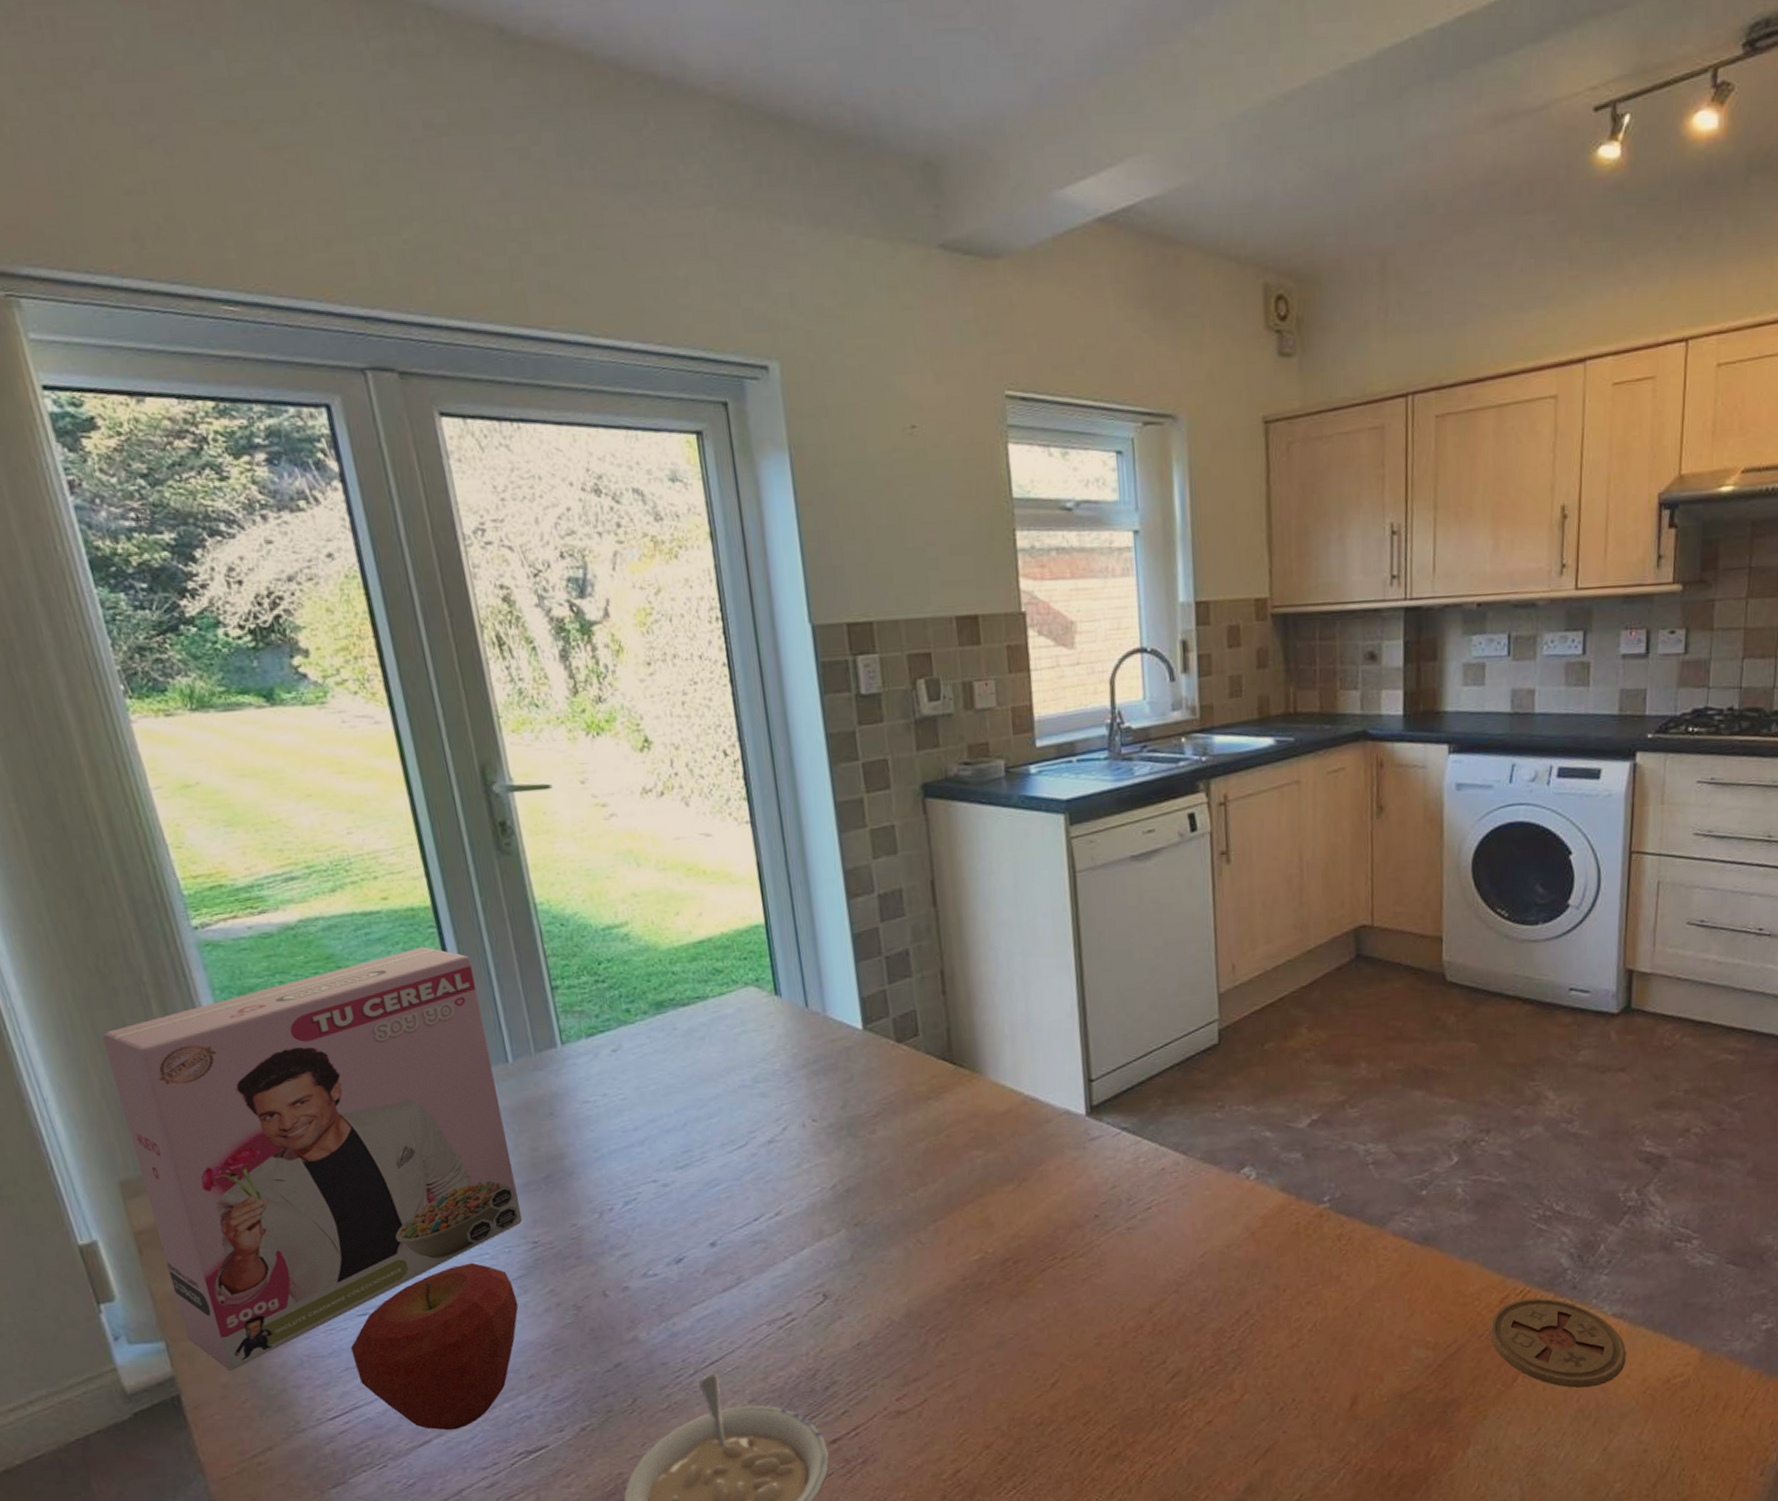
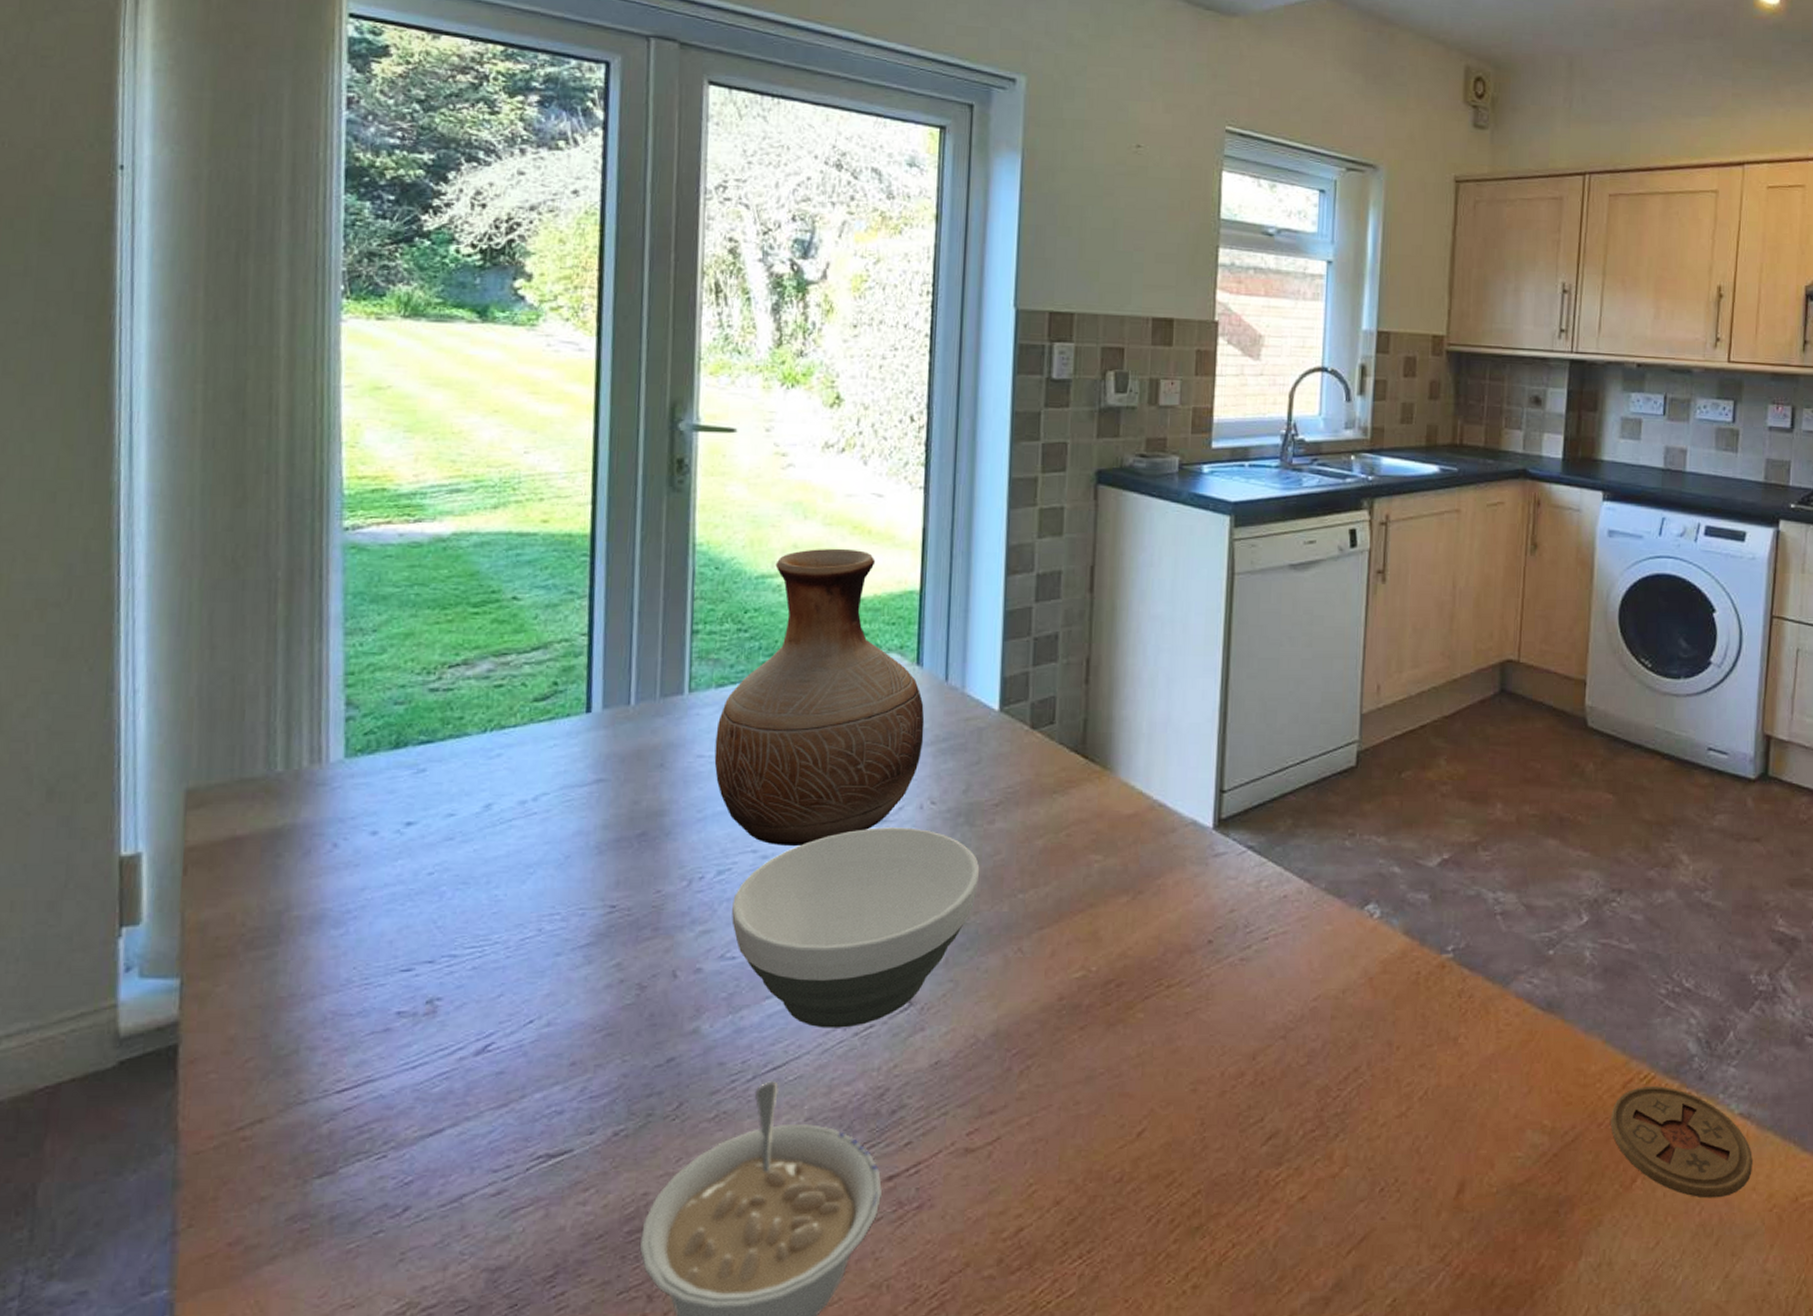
cereal box: present [102,946,523,1371] -> none [206,574,617,1021]
apple: present [351,1262,519,1431] -> none [382,922,579,1120]
vase: none [595,891,795,1174] -> present [714,548,925,846]
bowl: none [644,1144,870,1326] -> present [731,827,980,1028]

